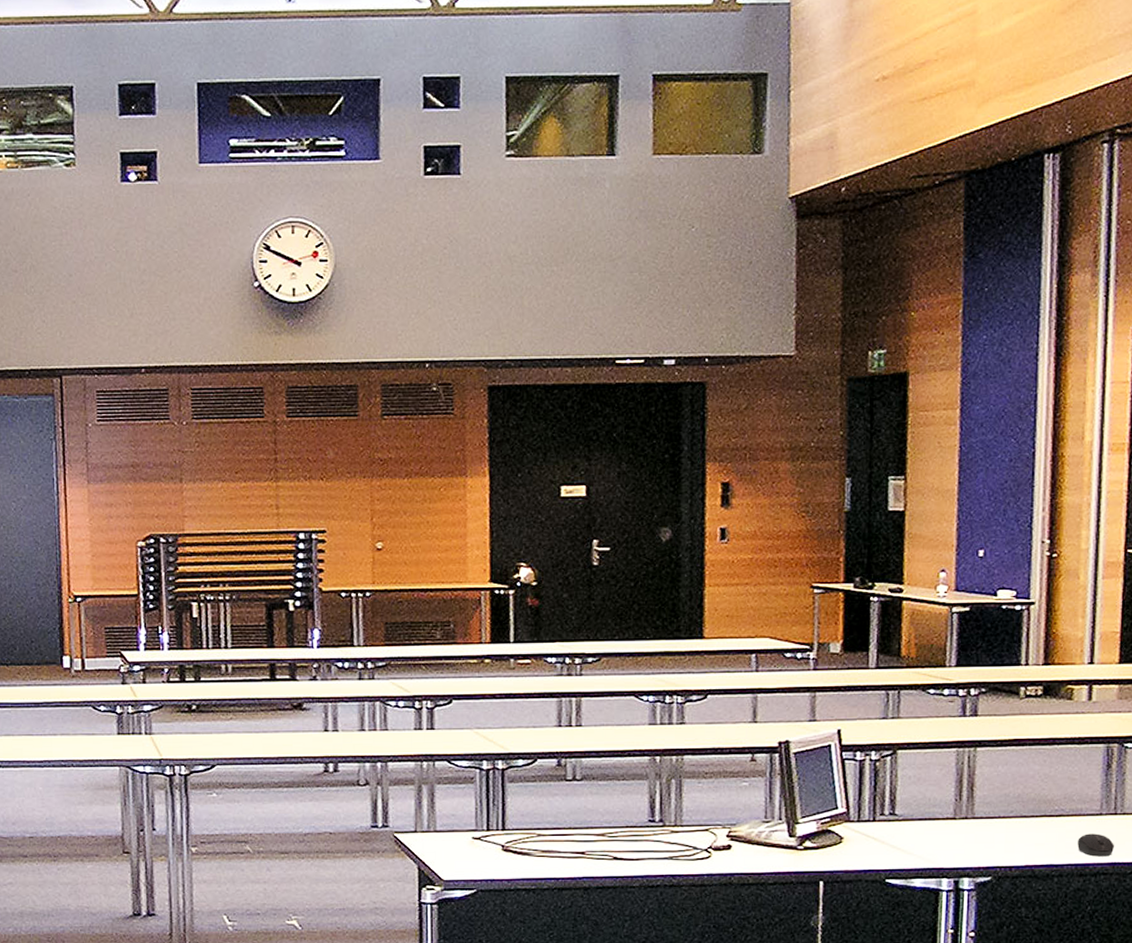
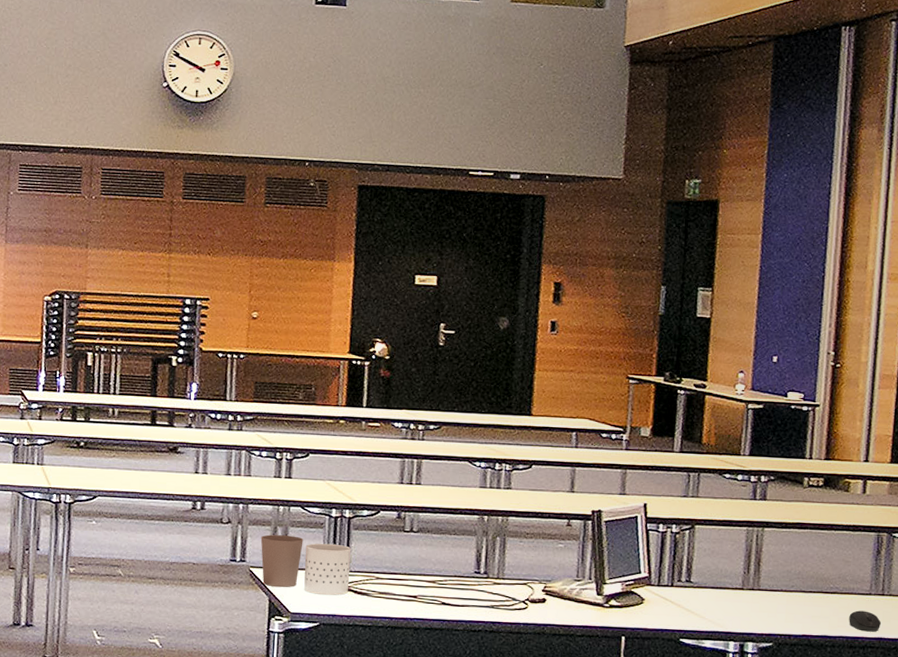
dixie cup: none [404,794,452,853] -> present [260,534,304,588]
mug: none [455,800,508,859] -> present [304,543,352,596]

